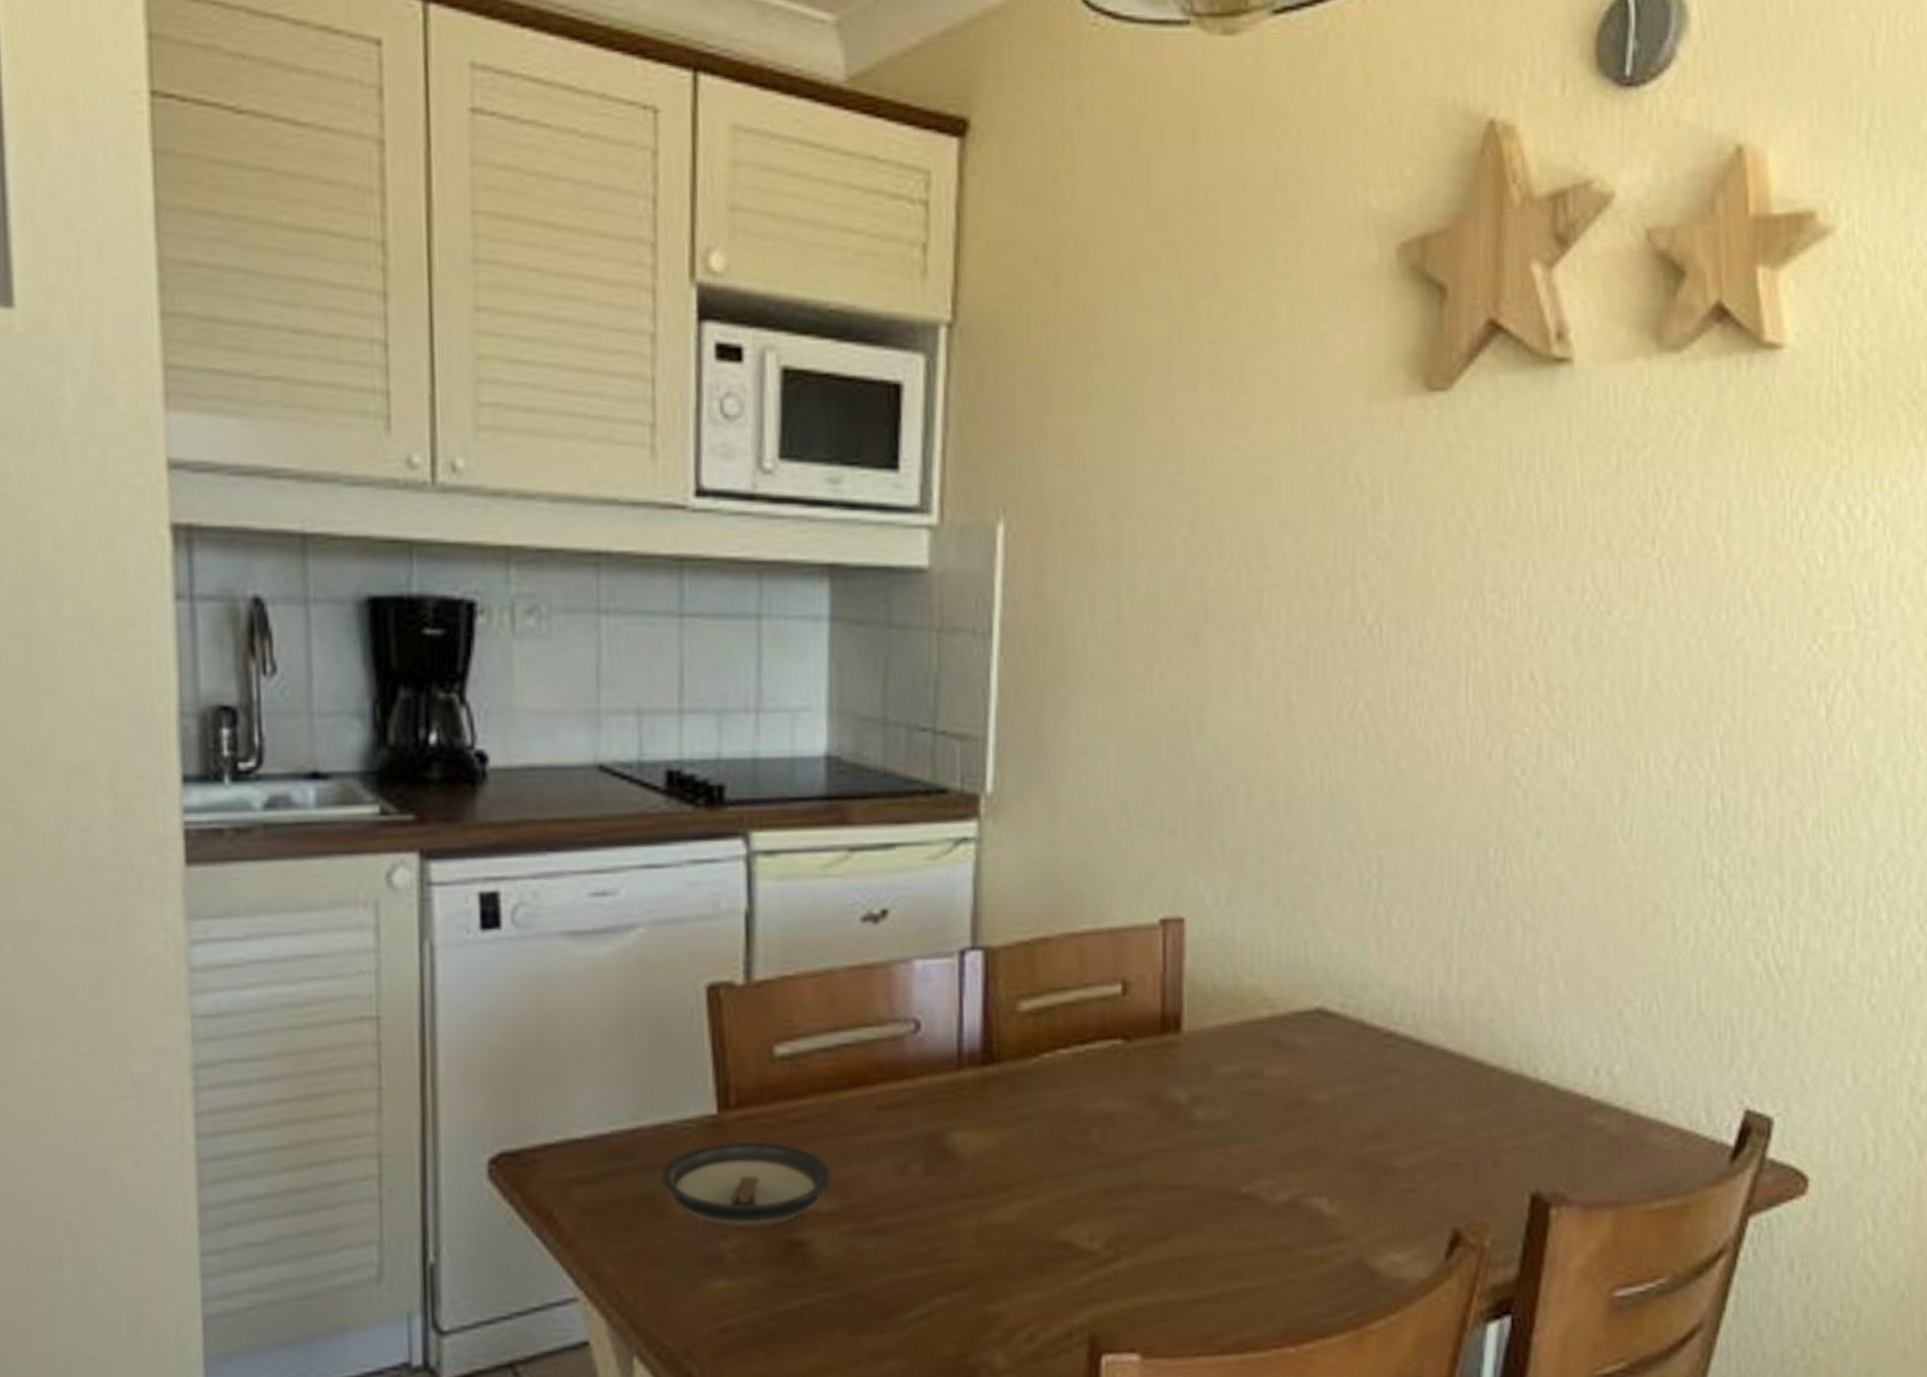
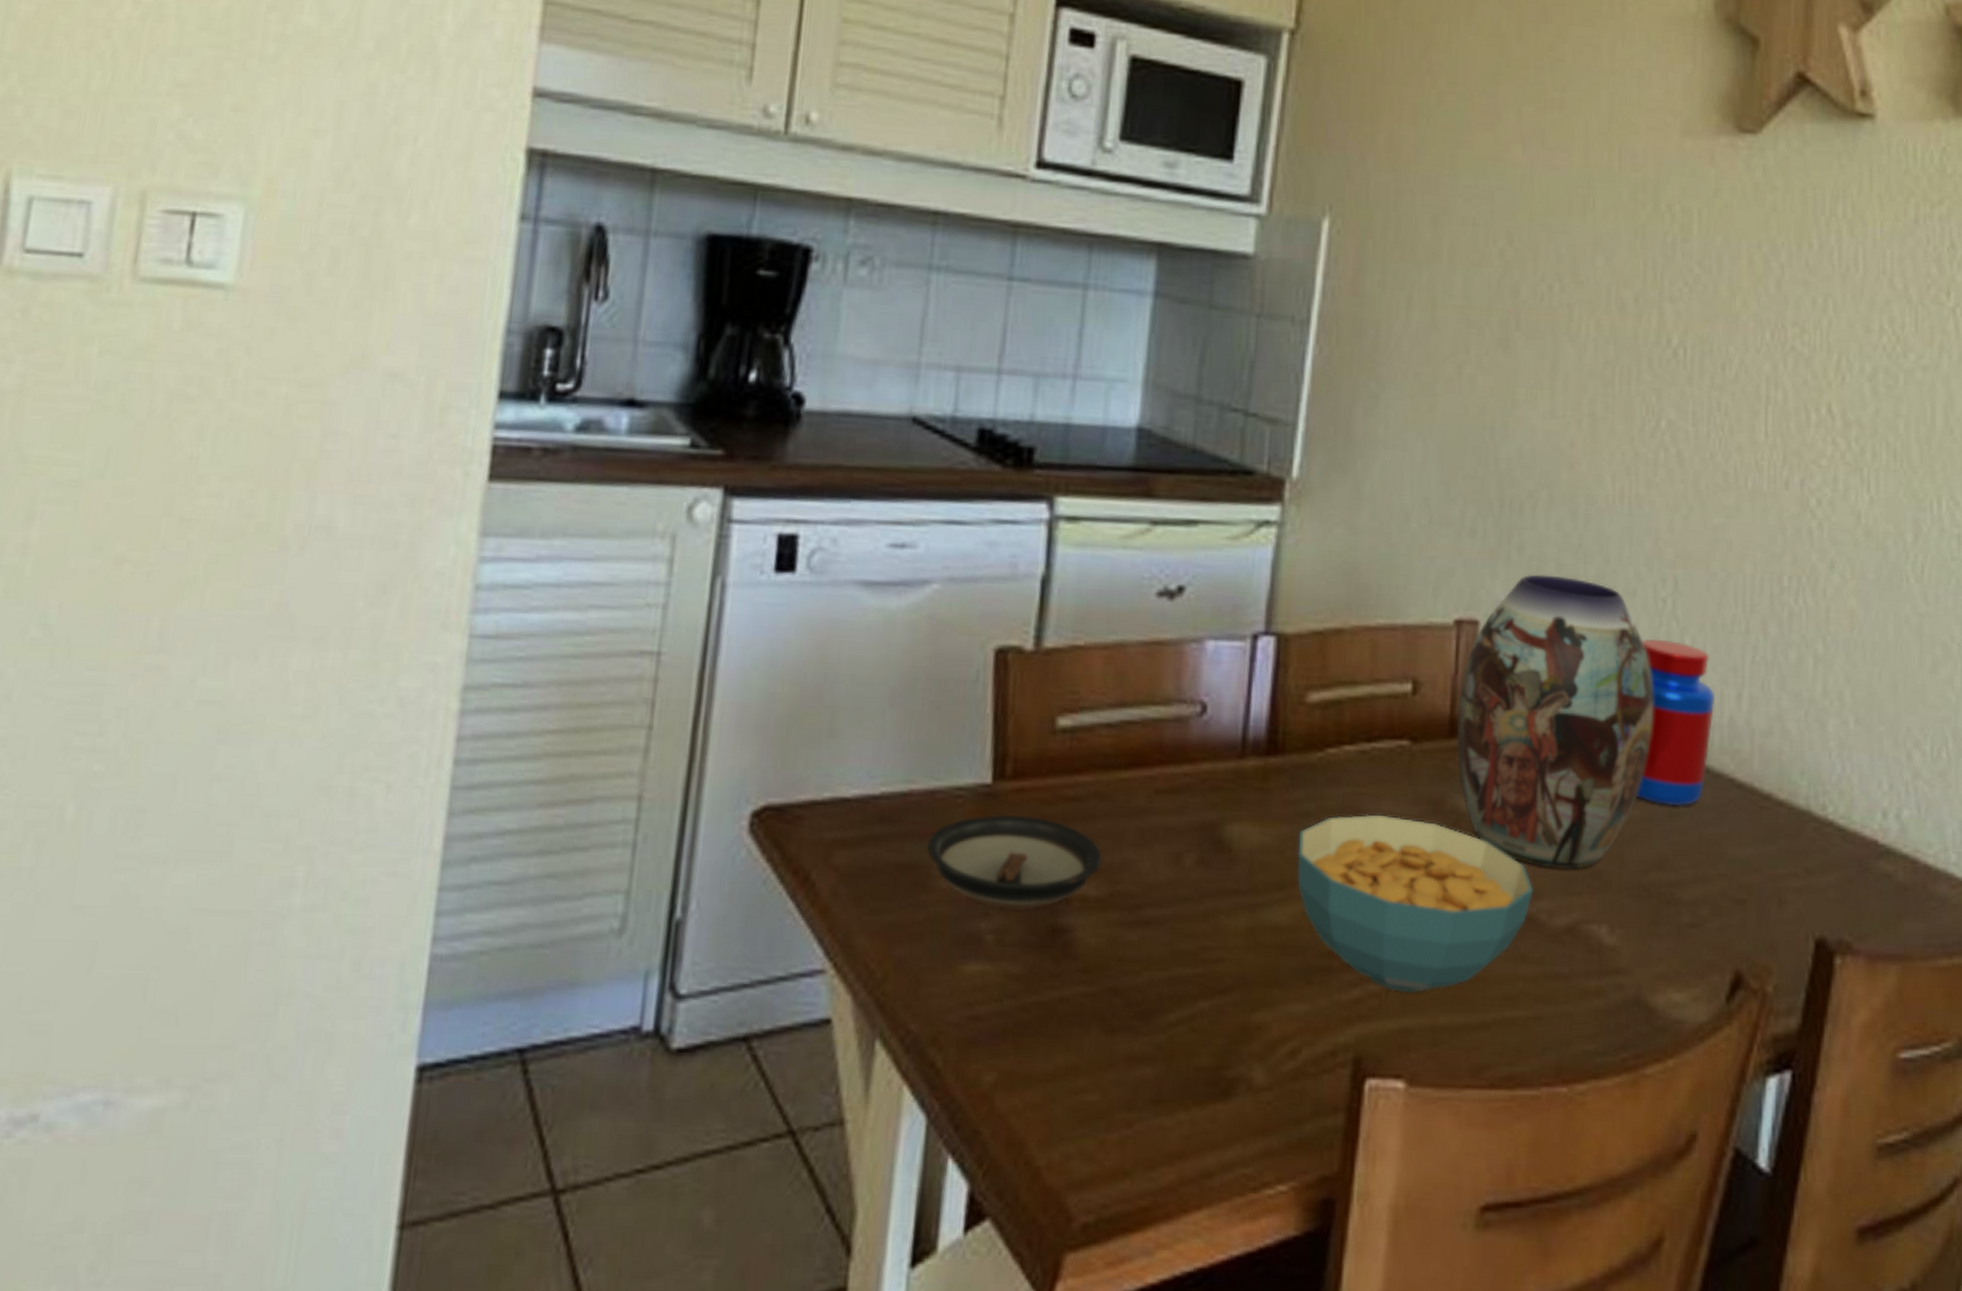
cereal bowl: none [1020,1112,1253,1275] -> present [1297,814,1533,993]
vase: none [1169,867,1364,1149] -> present [1456,574,1654,869]
jar: none [1349,920,1425,1081] -> present [1636,639,1716,807]

